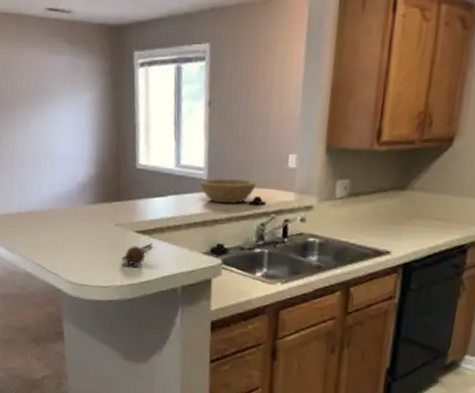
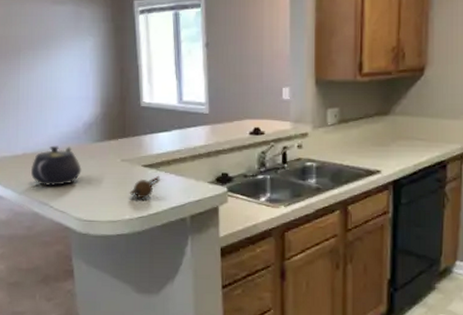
teapot: none [24,205,74,247] -> present [30,145,81,186]
bowl: present [200,179,257,203] -> none [202,113,255,134]

